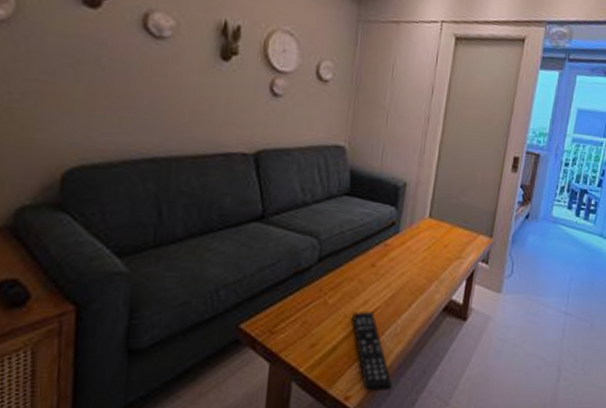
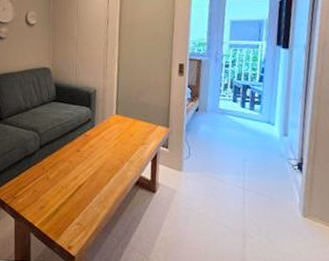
remote control: present [352,310,393,392] -> none [67,183,103,245]

